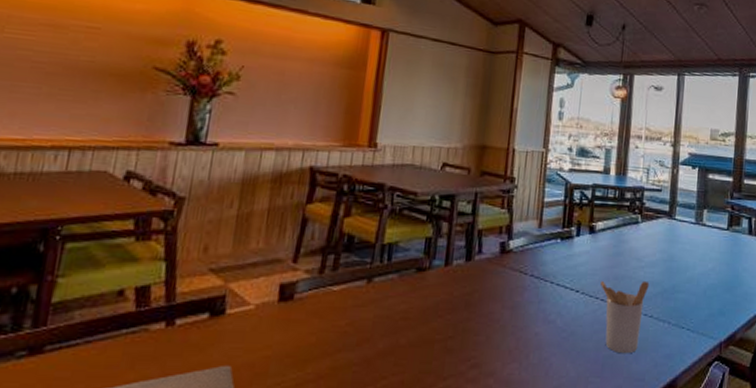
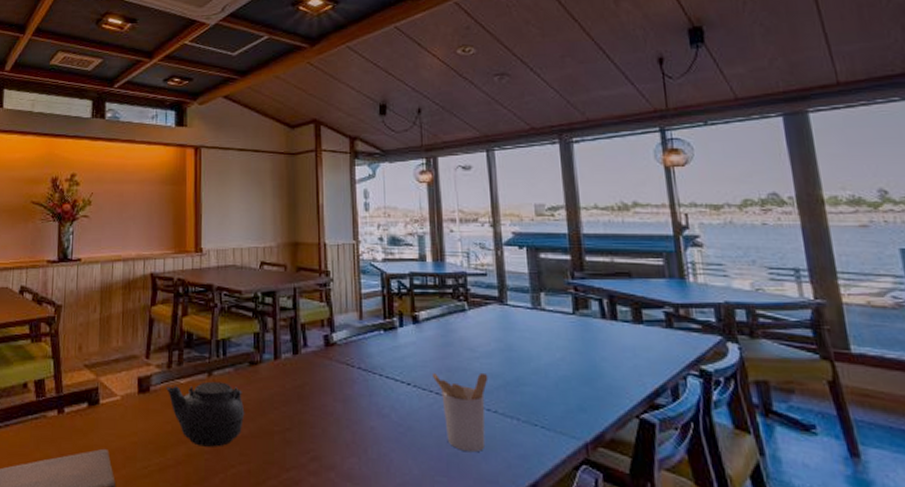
teapot: none [314,288,406,358] -> present [166,381,245,447]

